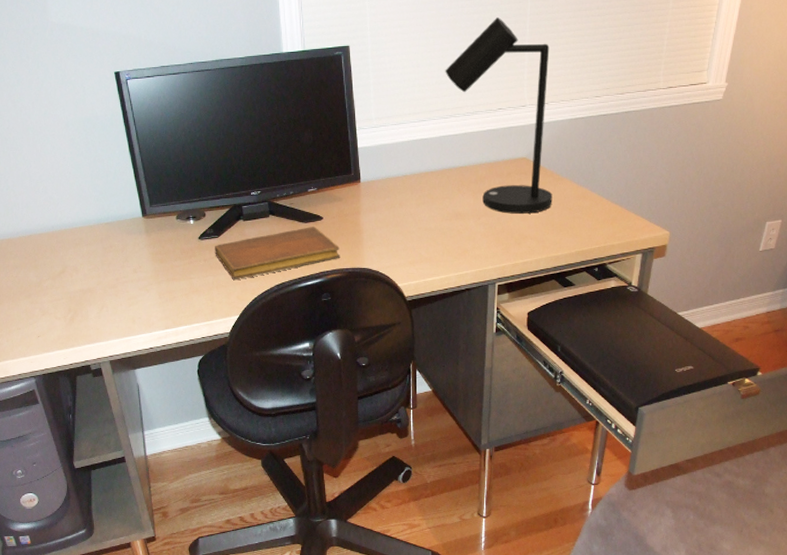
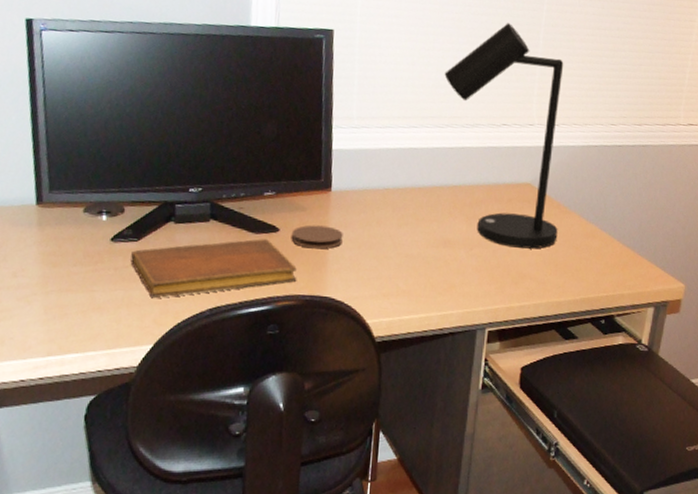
coaster: none [332,211,373,231] -> present [291,225,343,250]

